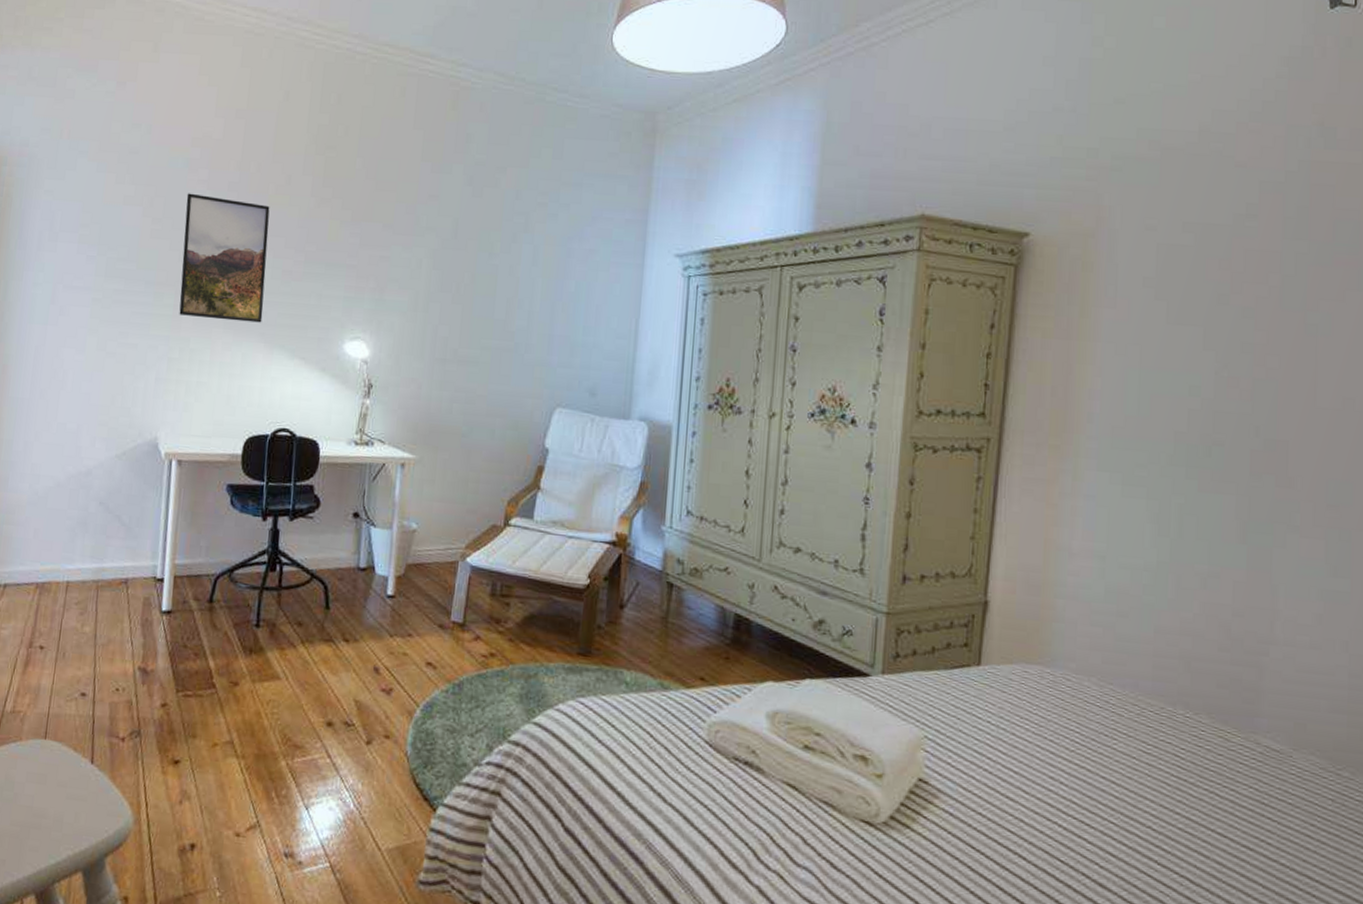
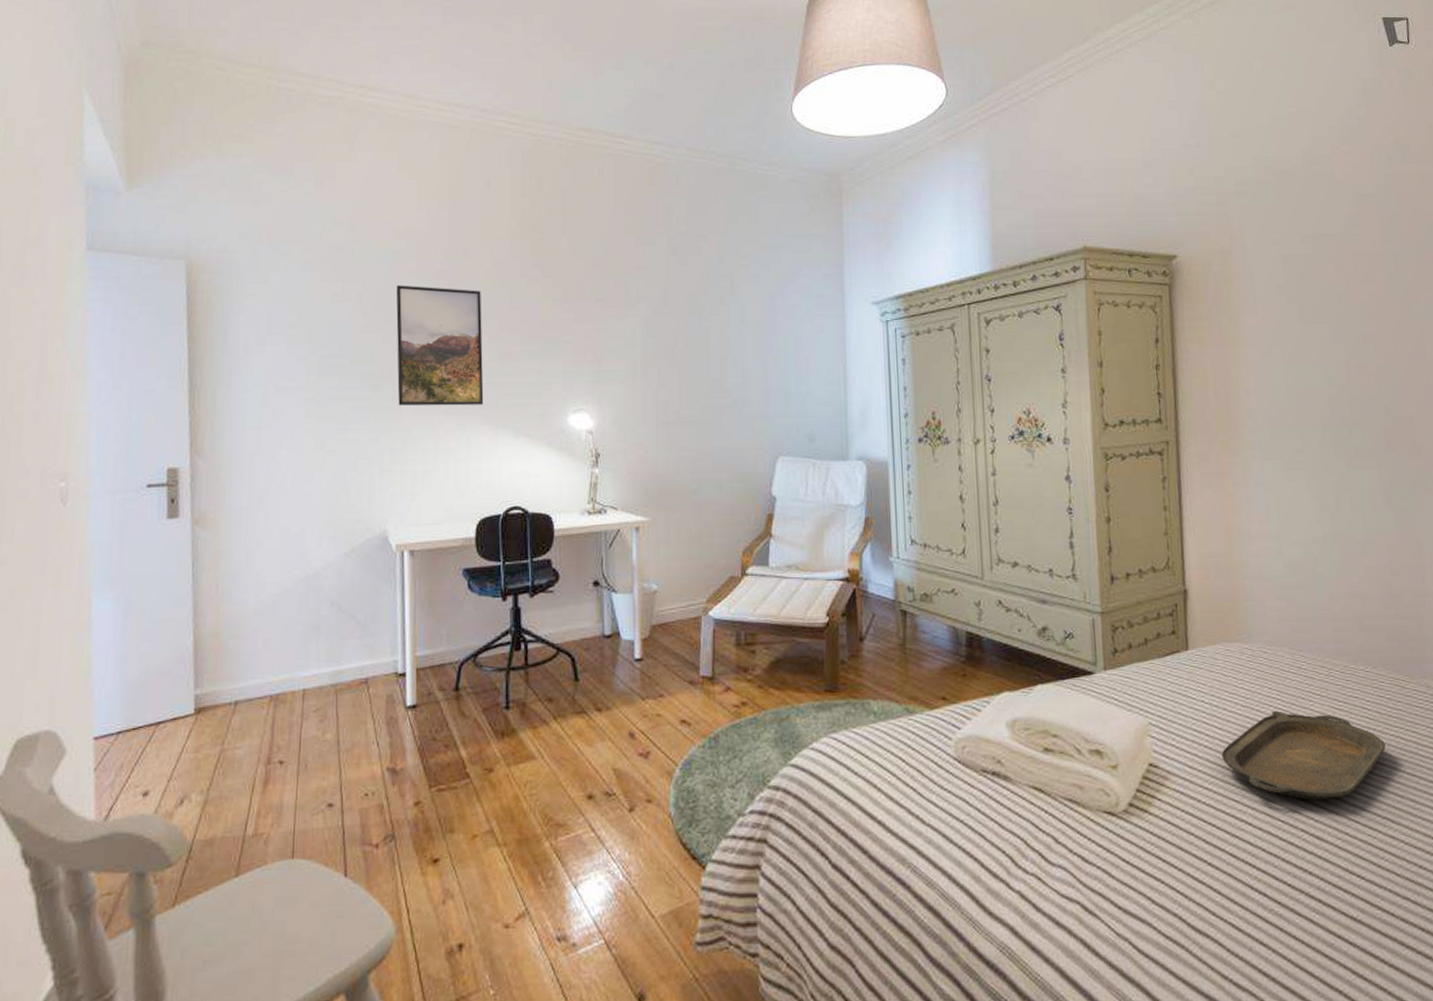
serving tray: none [1002,743,1196,847] -> present [1221,710,1386,800]

